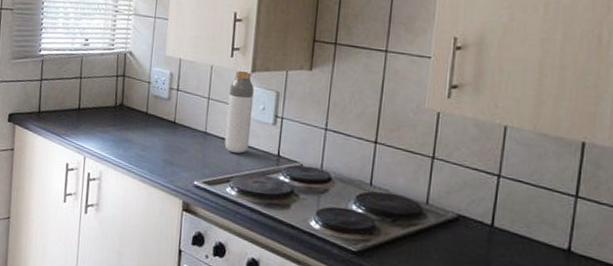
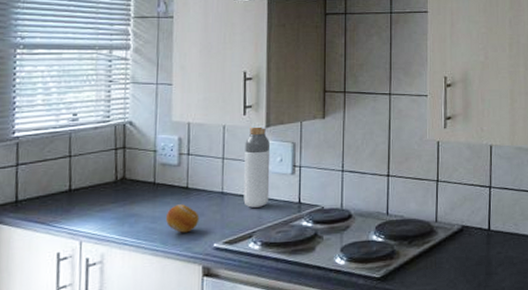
fruit: none [154,137,184,166] -> present [166,204,200,233]

